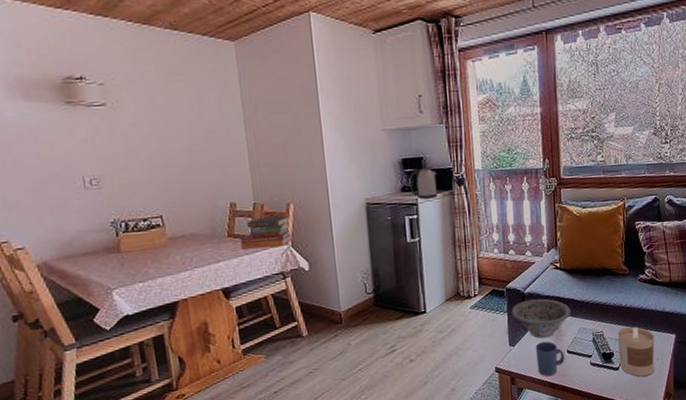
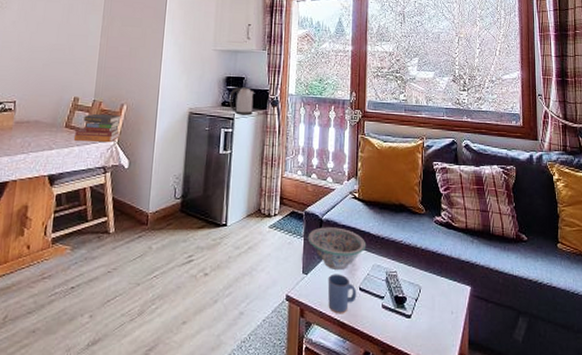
candle: present [617,326,655,377] -> none [411,270,449,330]

